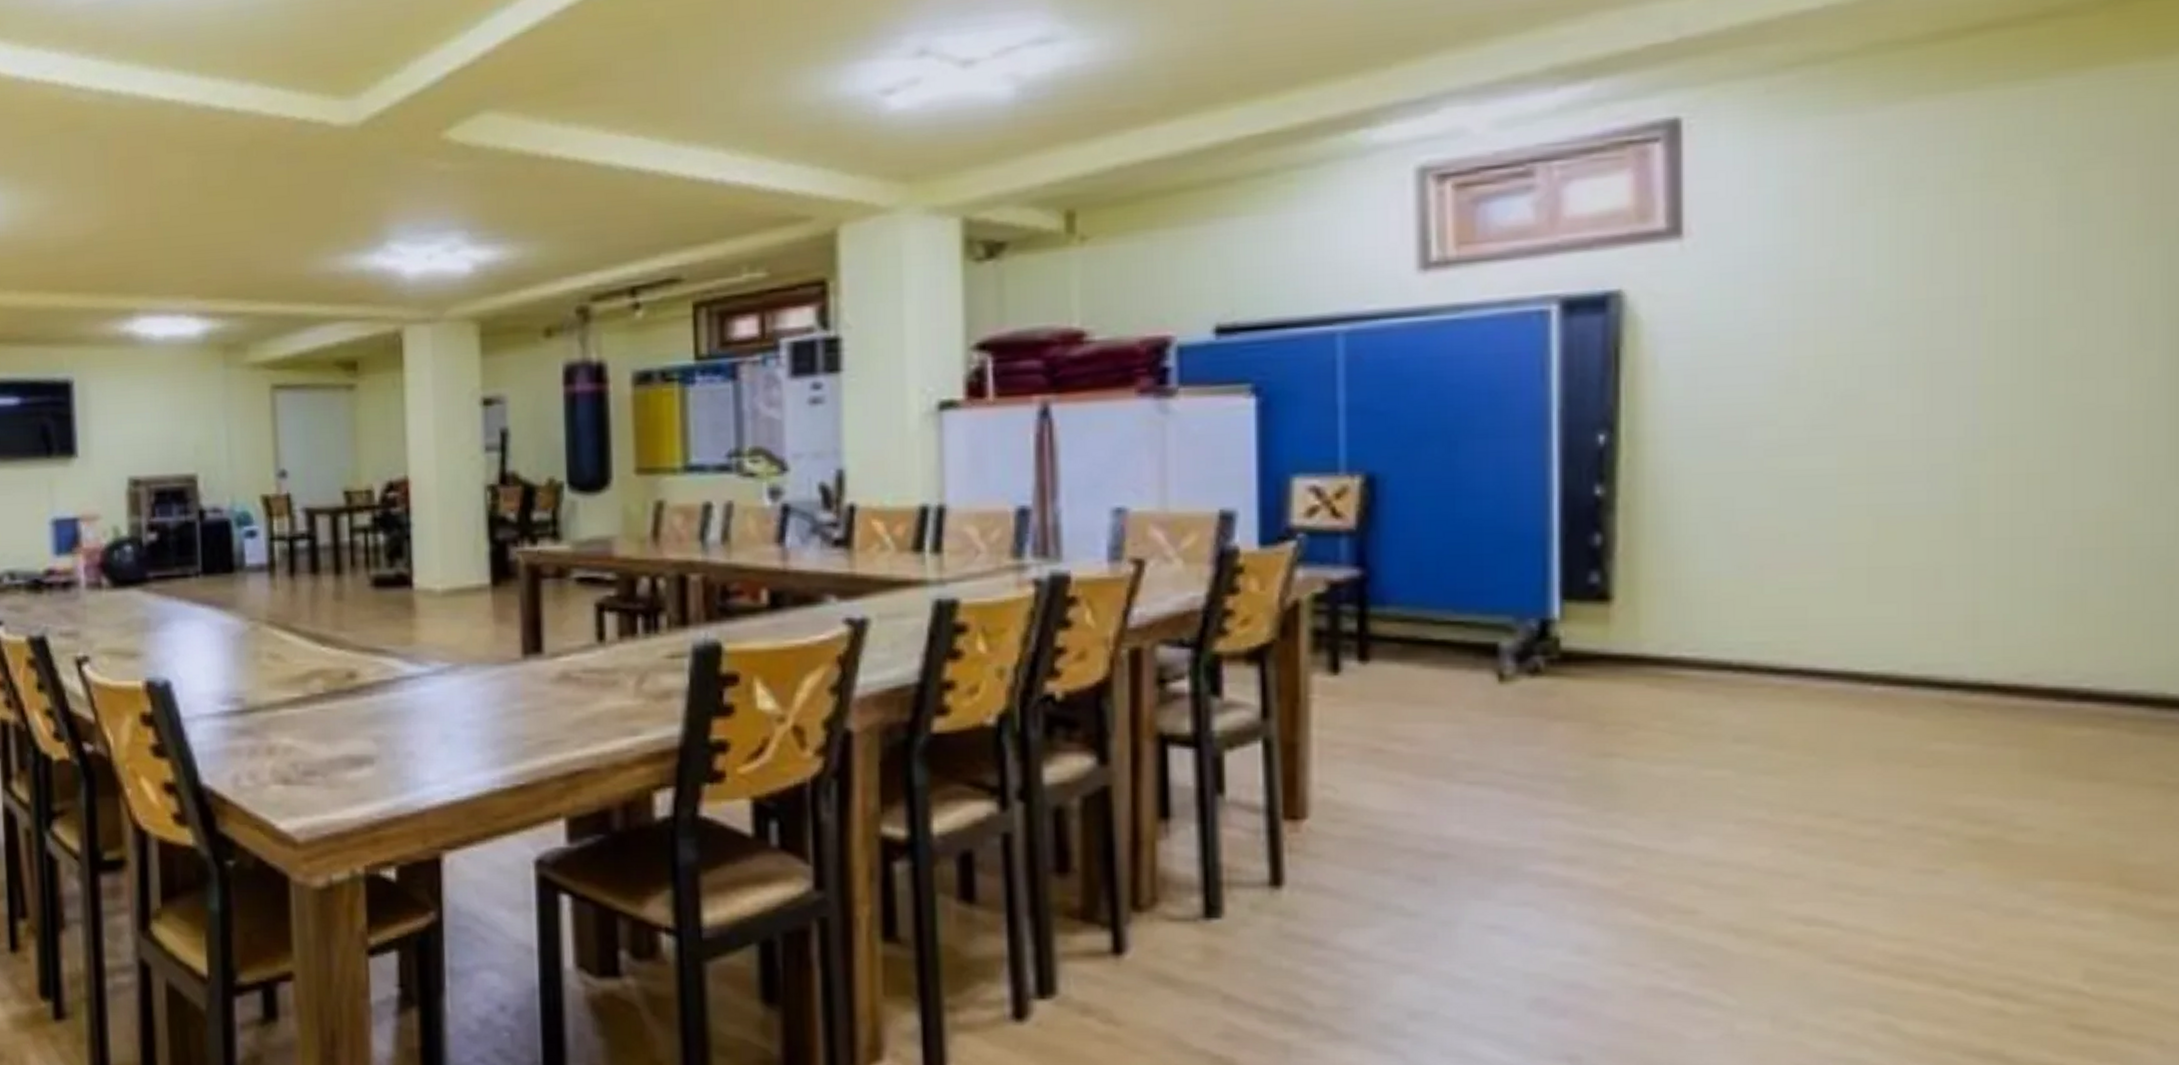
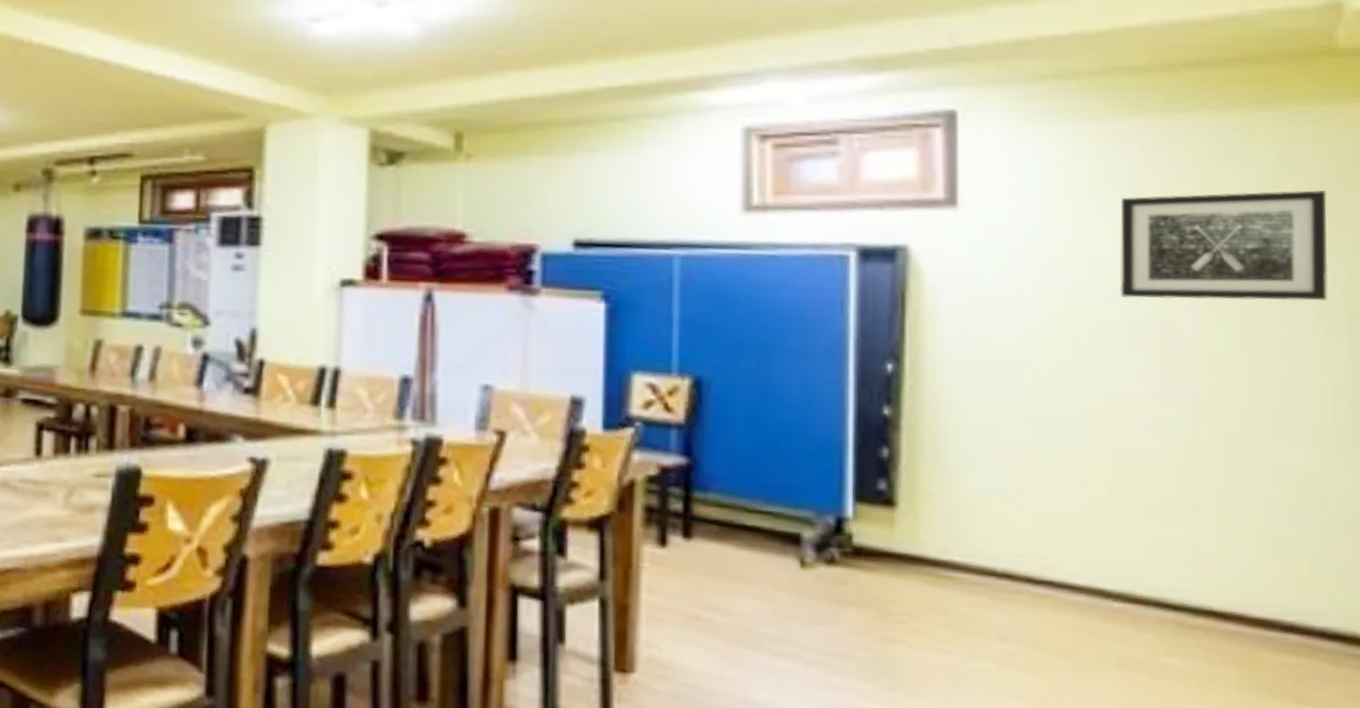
wall art: none [1883,169,2145,326] -> present [1119,190,1329,301]

